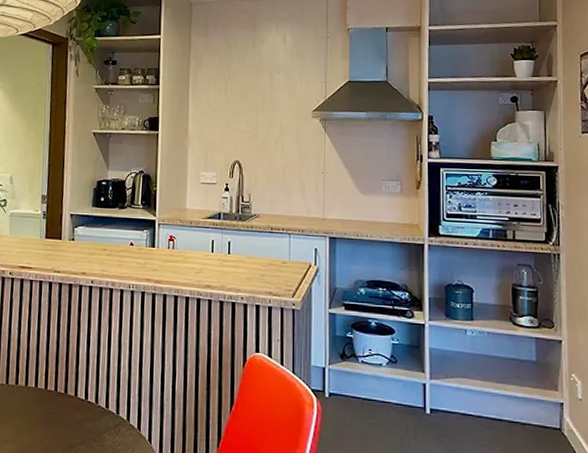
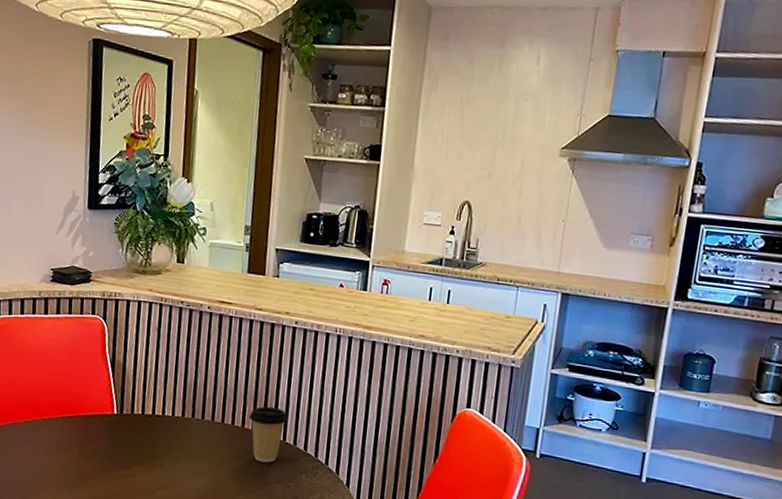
coffee cup: none [52,366,89,424] -> present [249,406,289,463]

